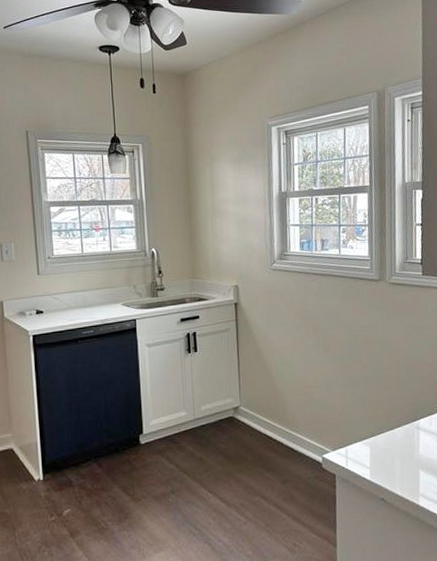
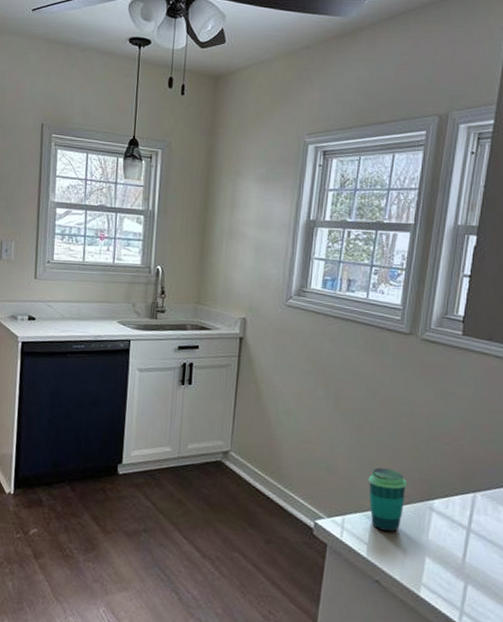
cup: none [362,399,396,454] -> present [368,467,408,532]

